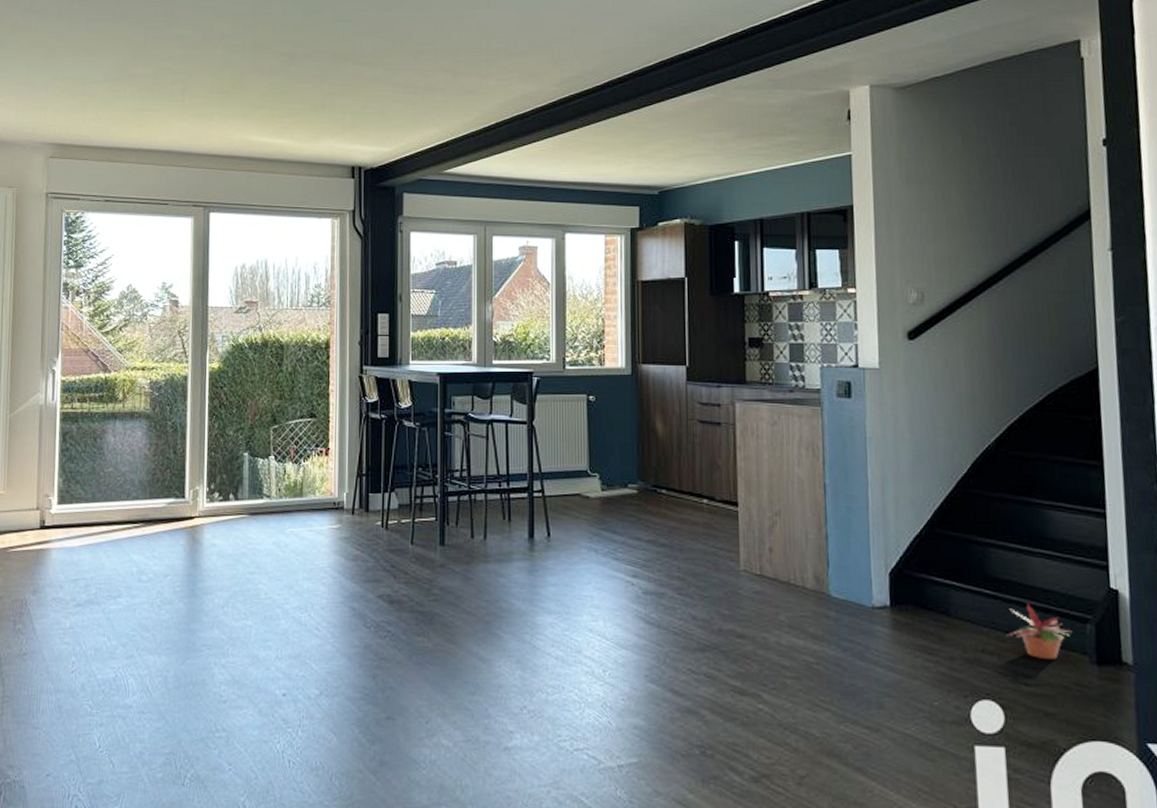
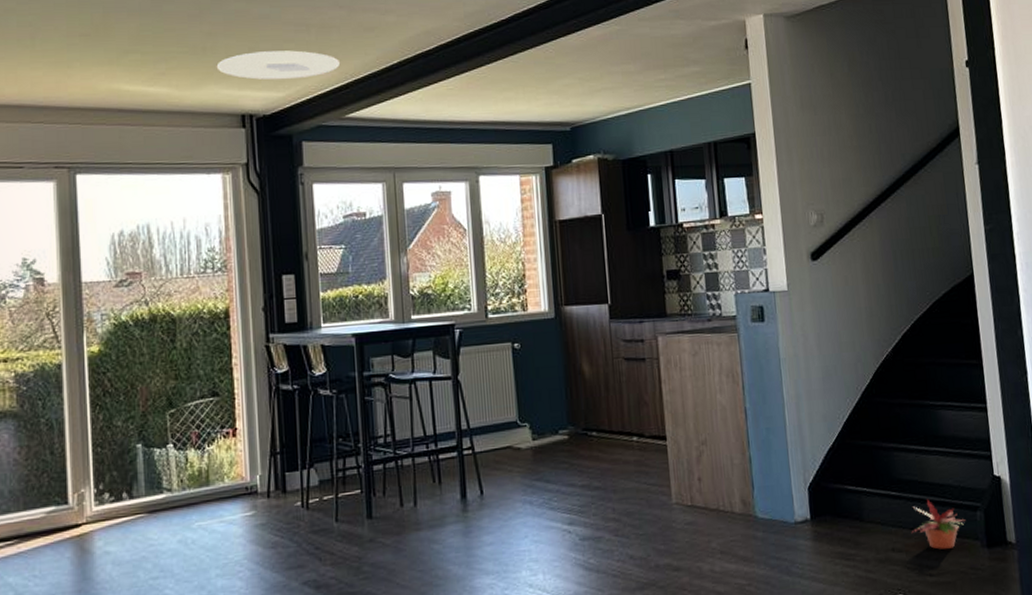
ceiling light: none [333,110,441,136] -> present [216,50,339,80]

